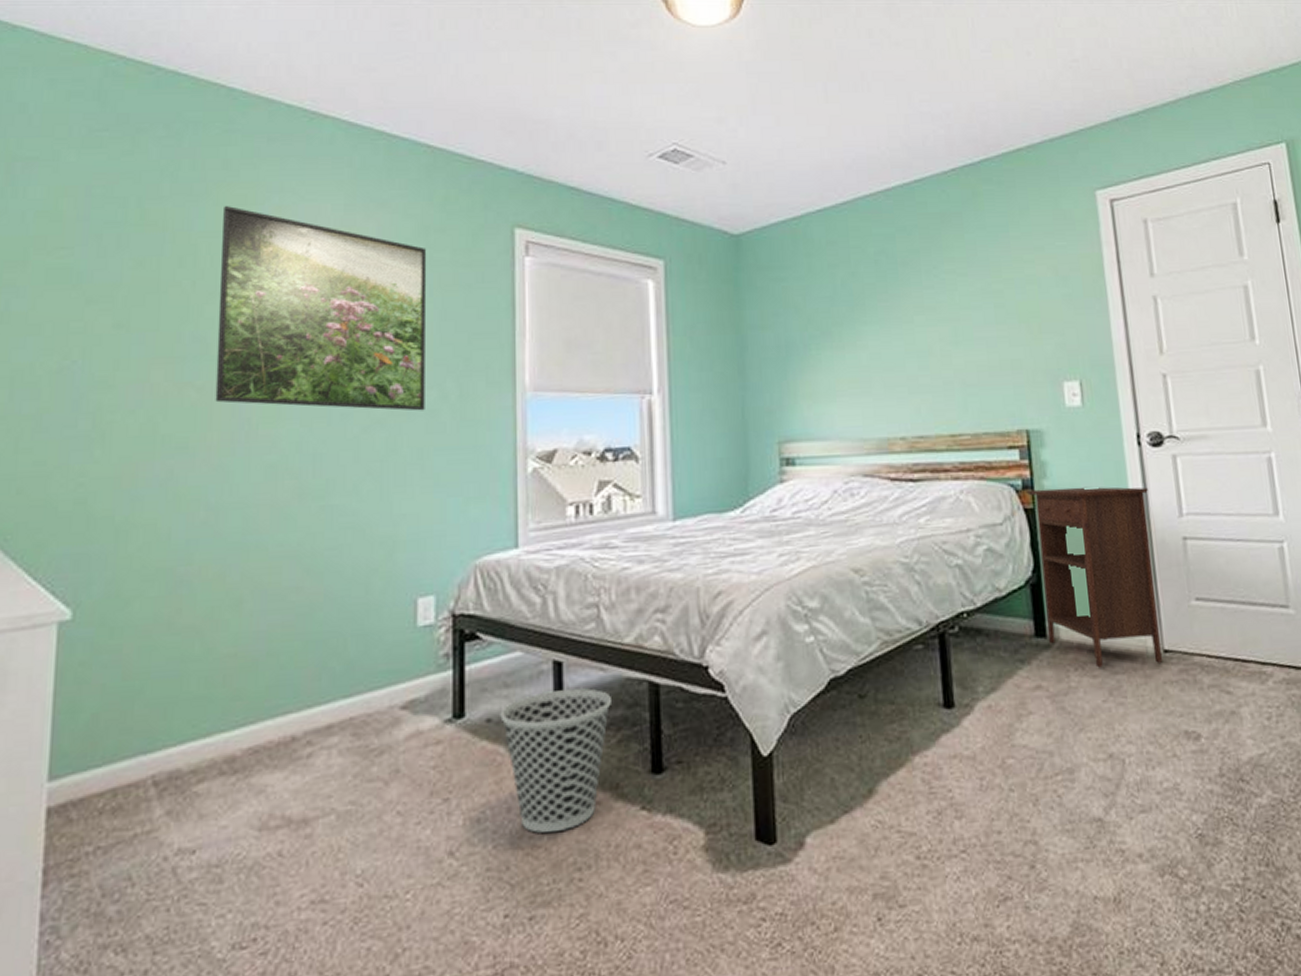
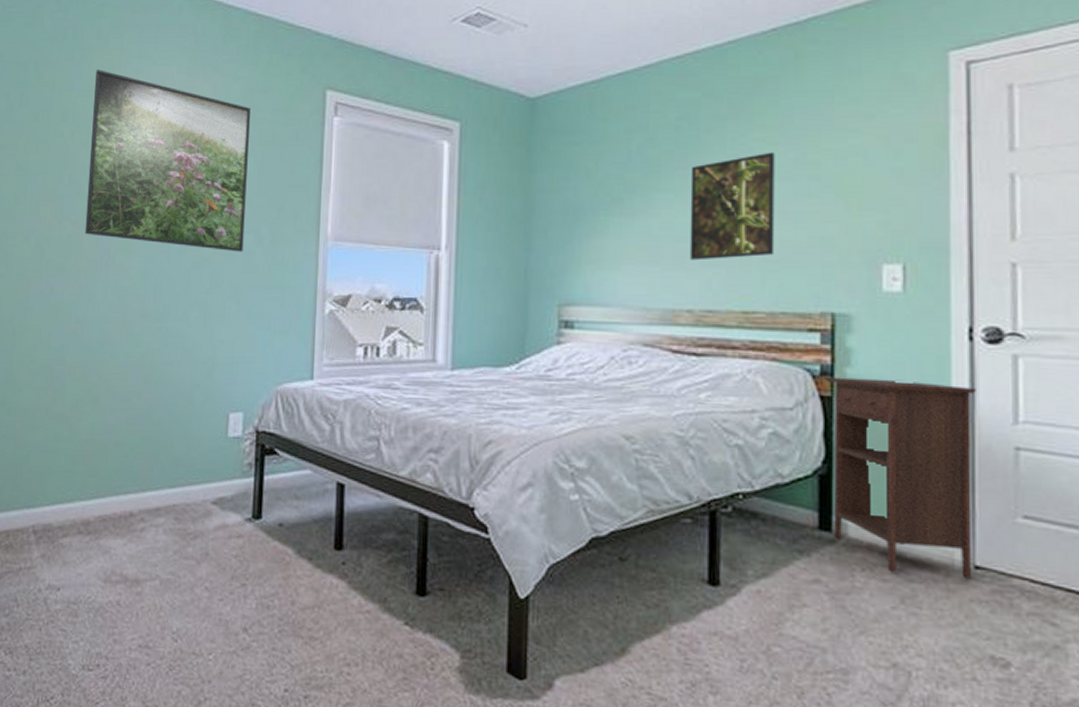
wastebasket: present [500,688,611,834] -> none [290,508,385,630]
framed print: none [892,282,973,389] -> present [689,152,775,261]

